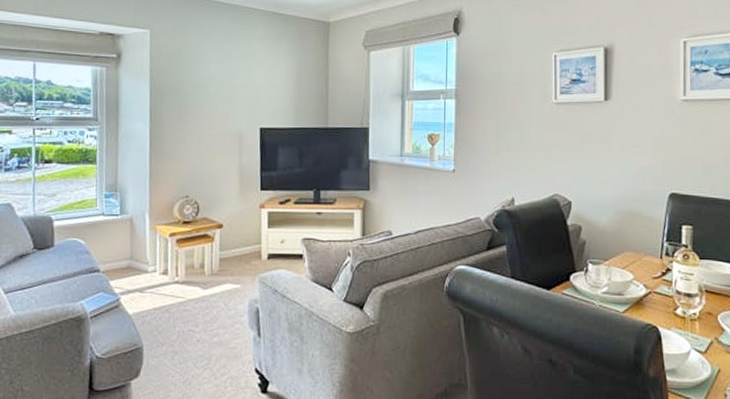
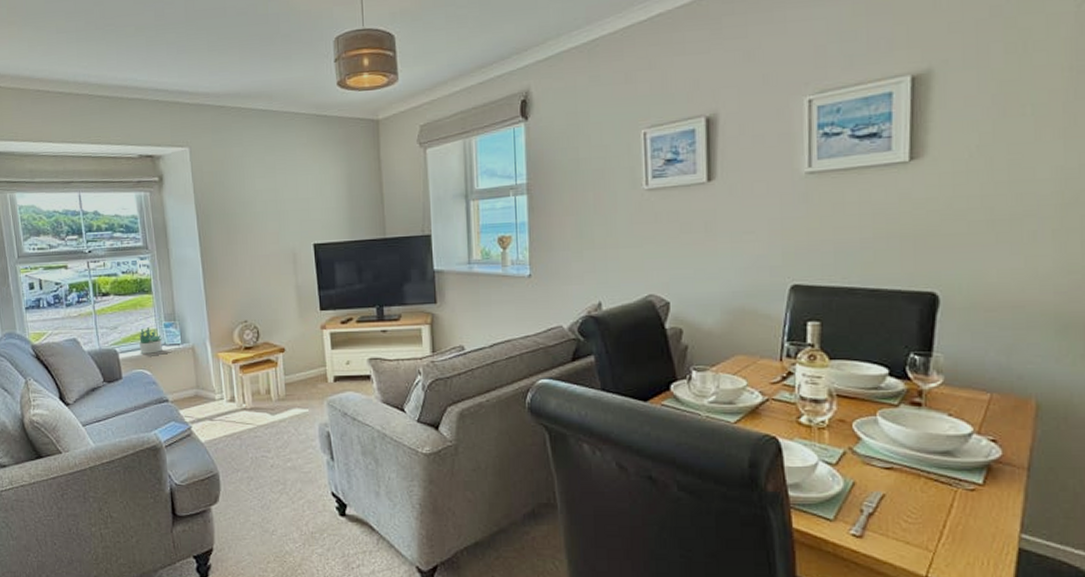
succulent plant: none [76,197,102,223] -> present [139,327,163,354]

